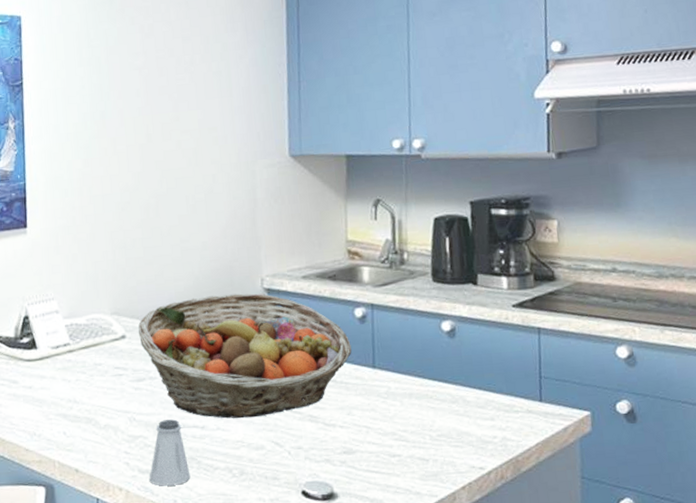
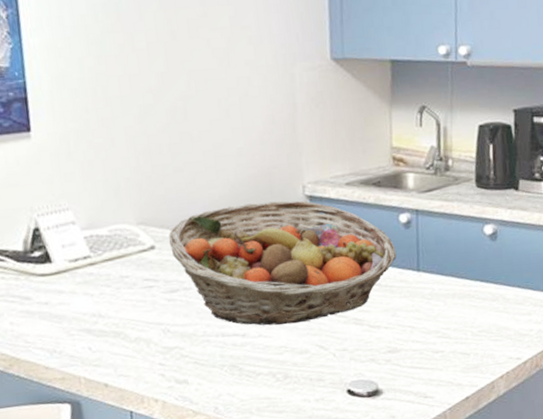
saltshaker: present [149,419,191,486] -> none [187,329,232,395]

